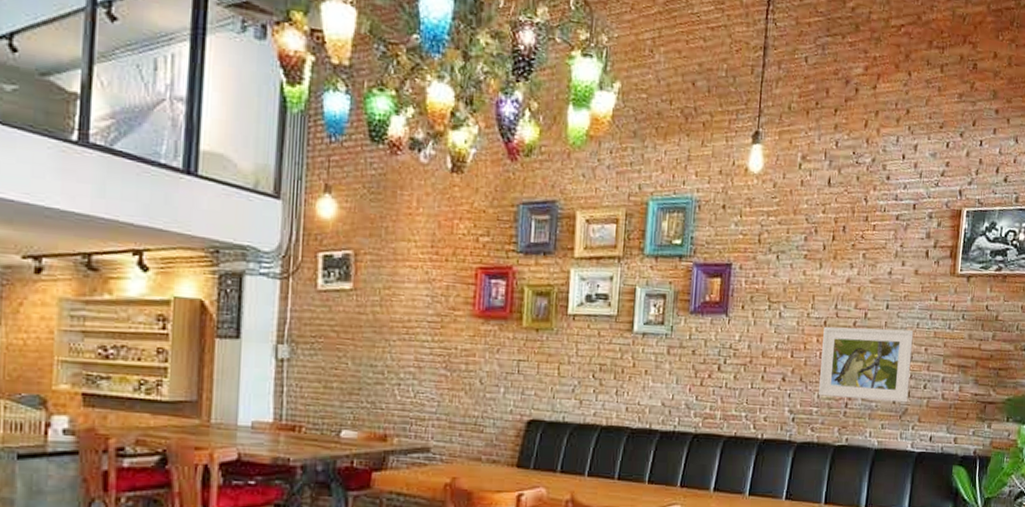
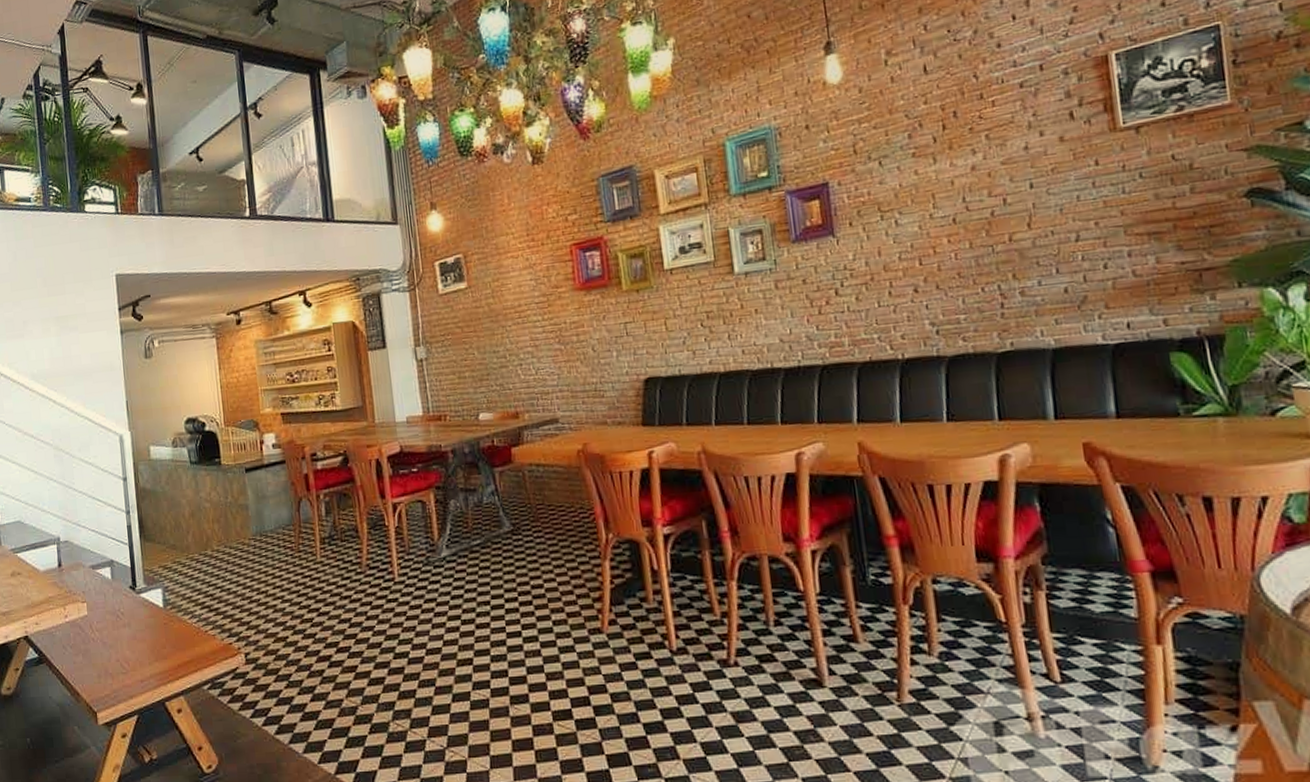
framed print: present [819,326,914,403] -> none [954,206,1085,301]

